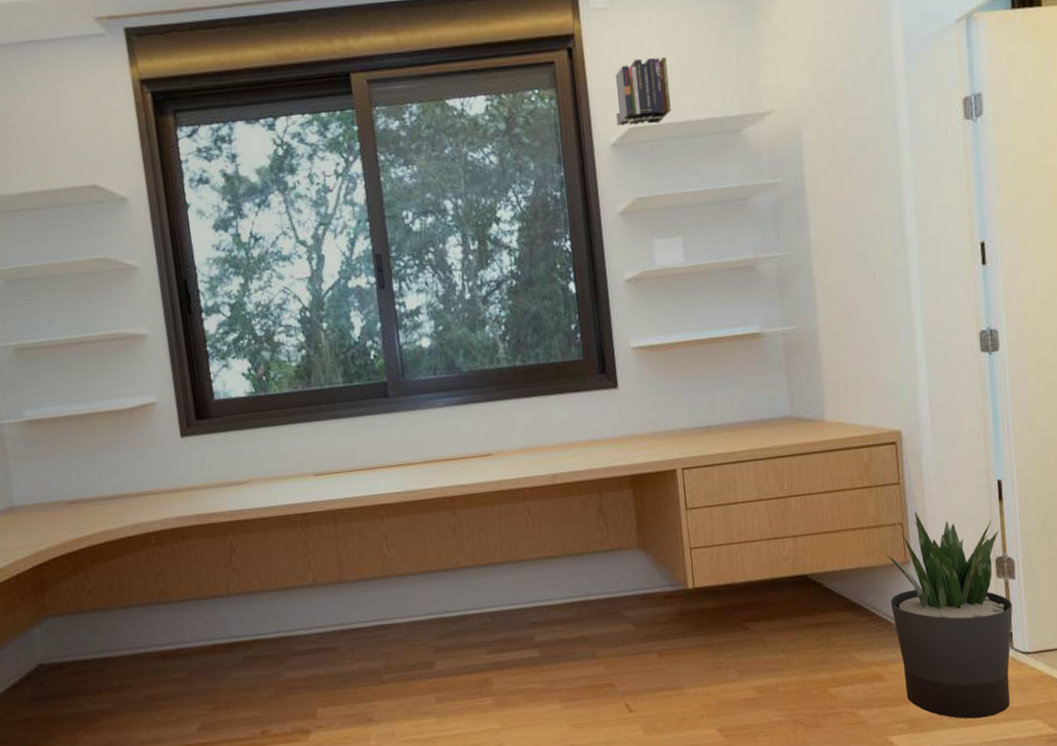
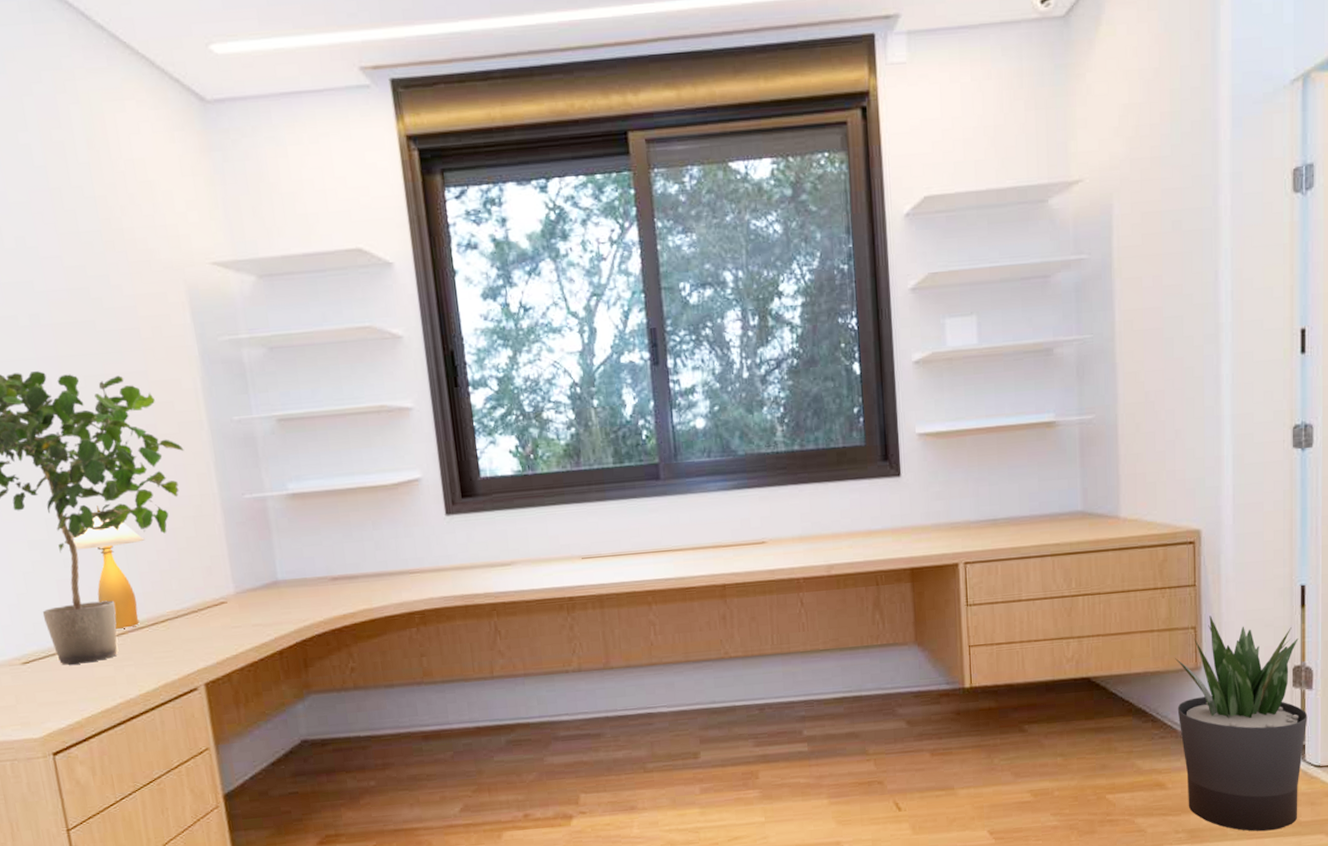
books: present [614,57,671,127] -> none [910,118,971,195]

